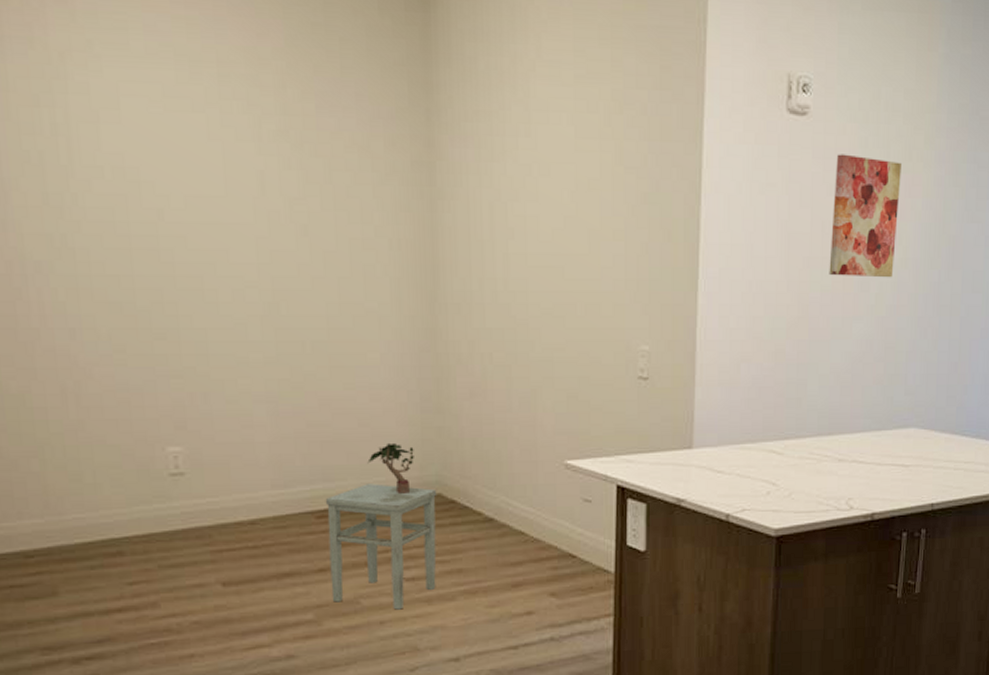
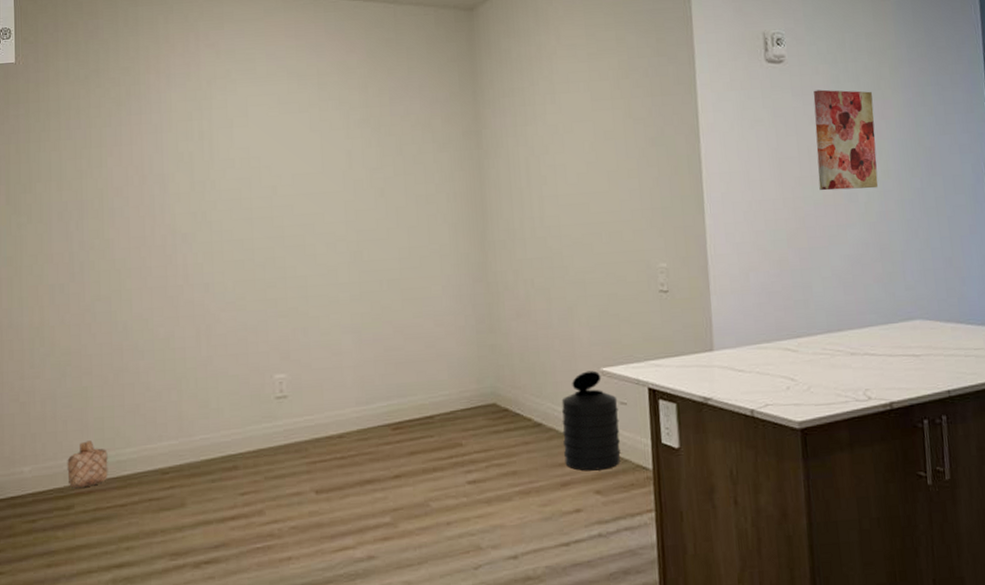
stool: present [325,483,437,610] -> none [399,397,494,511]
potted plant: present [367,442,414,495] -> none [433,360,472,406]
trash can: none [516,463,582,572] -> present [561,370,621,471]

